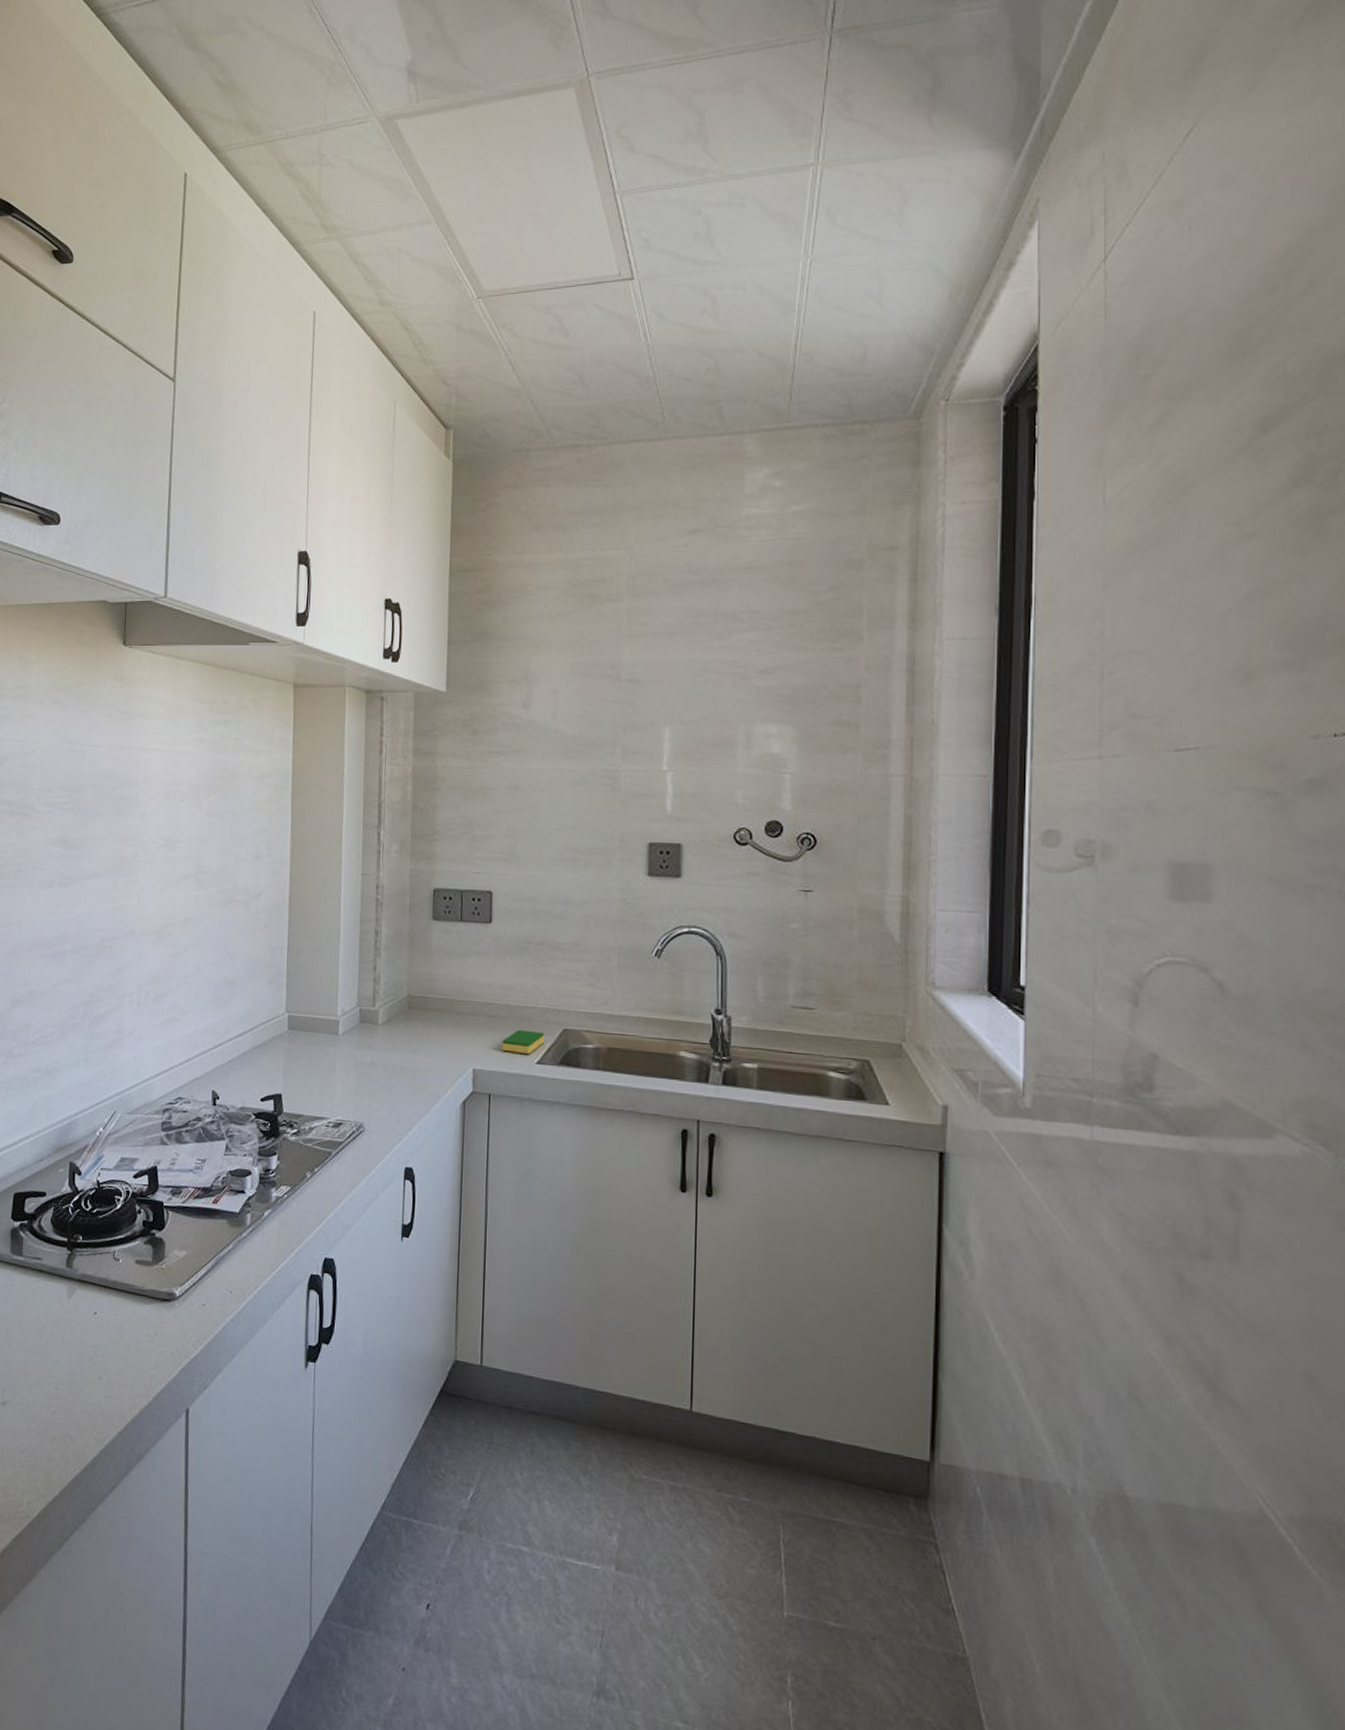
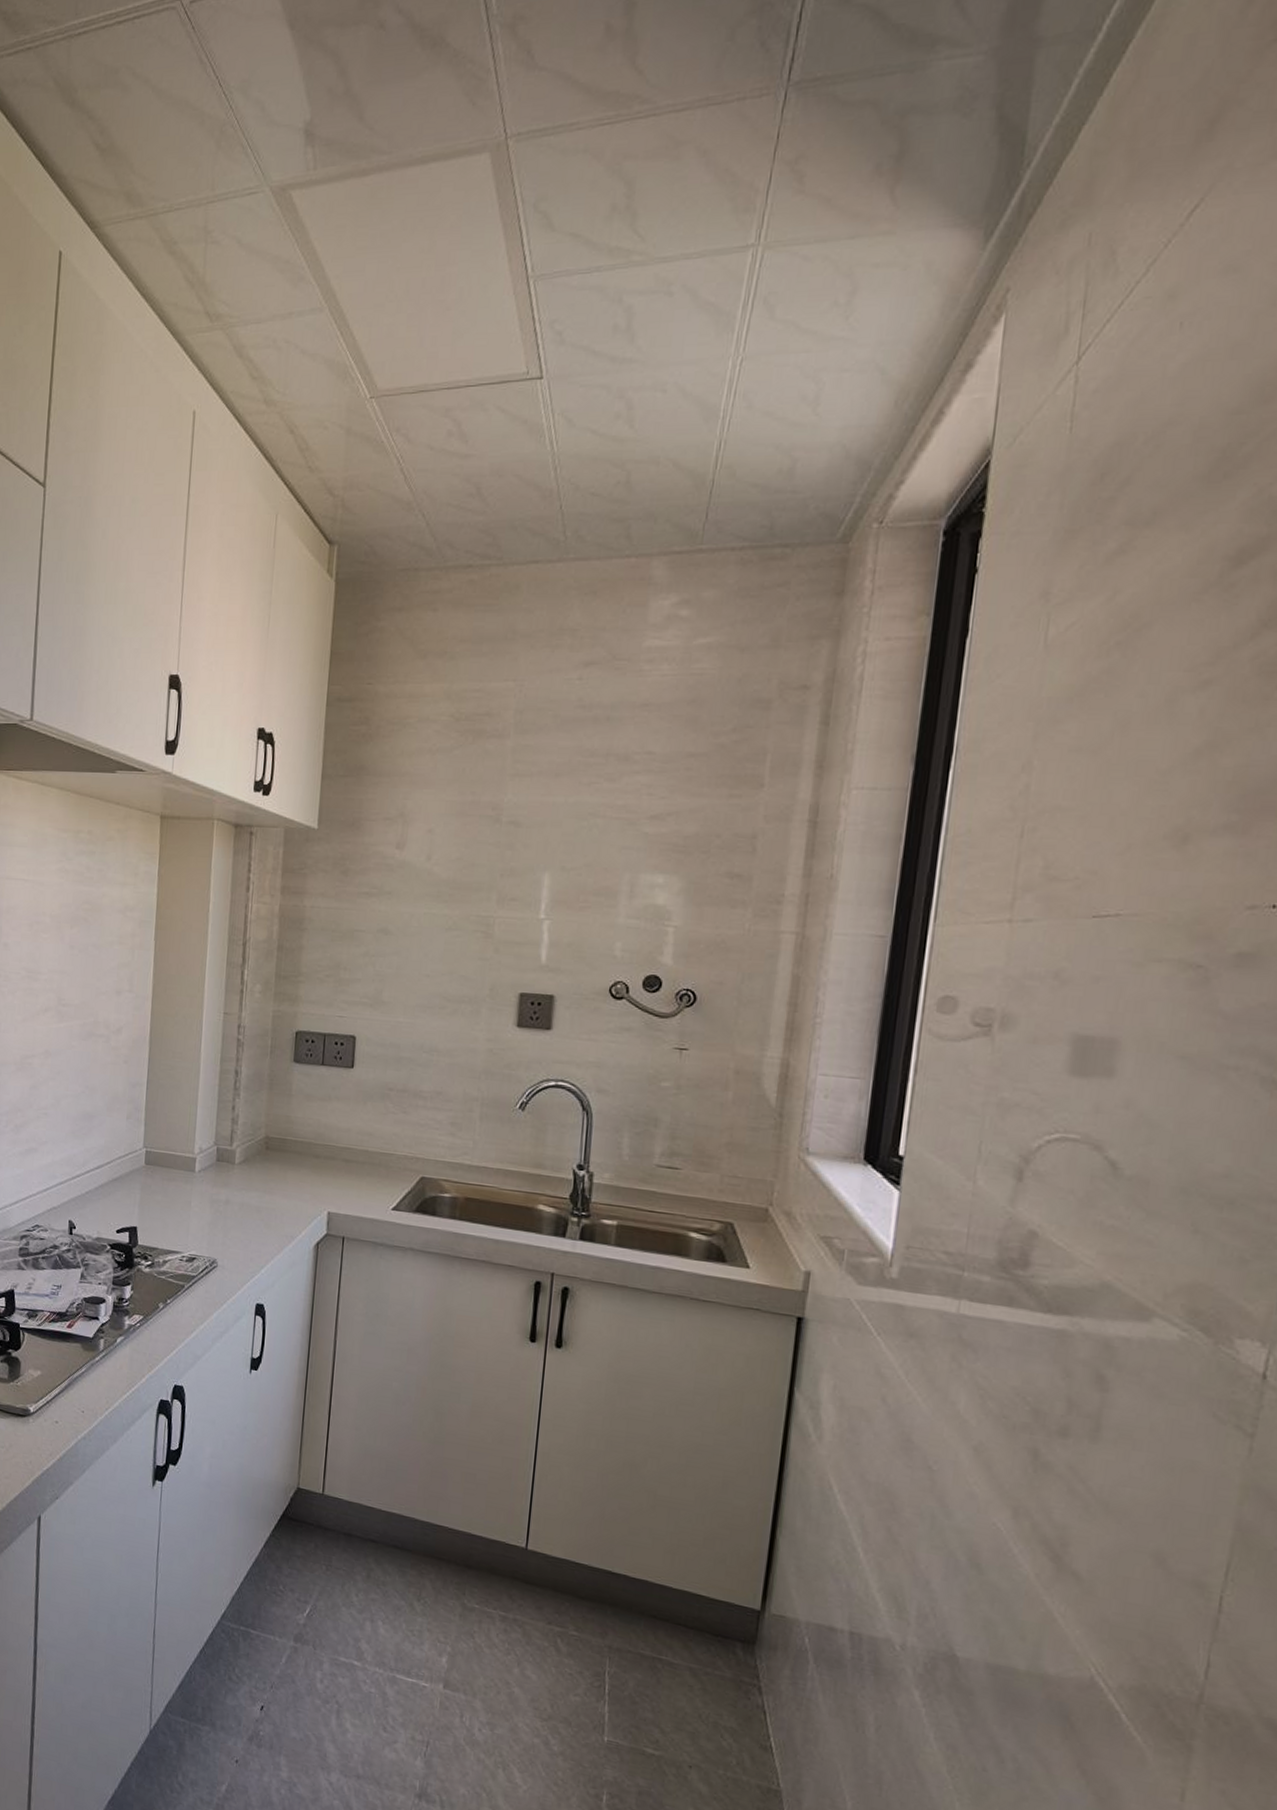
dish sponge: present [502,1029,545,1054] -> none [358,1175,402,1200]

